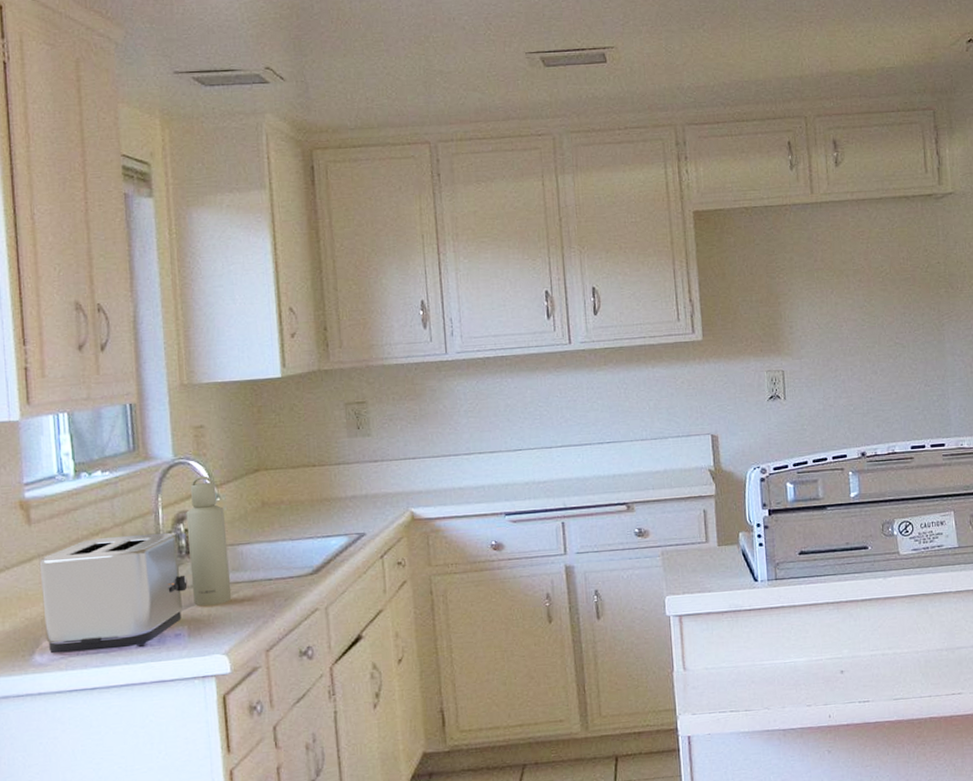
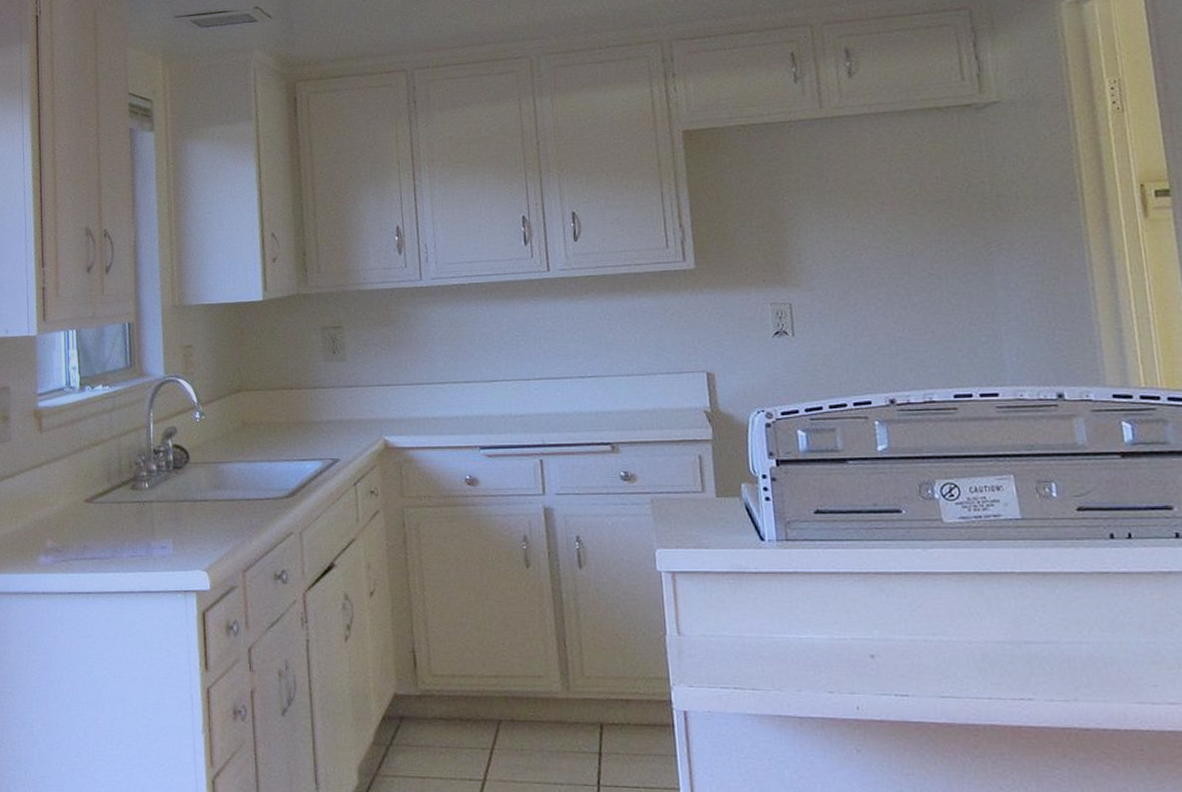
toaster: present [39,532,188,654] -> none [47,447,174,556]
bottle: present [186,476,232,607] -> none [174,394,213,522]

